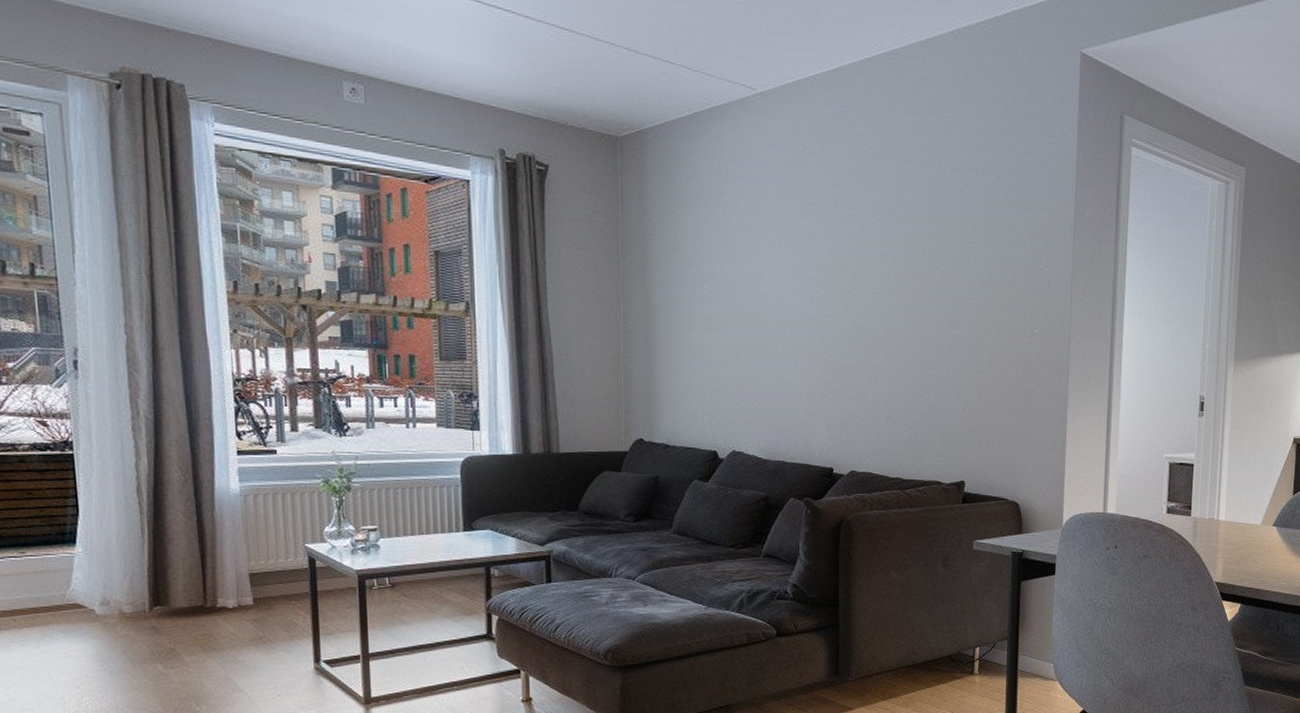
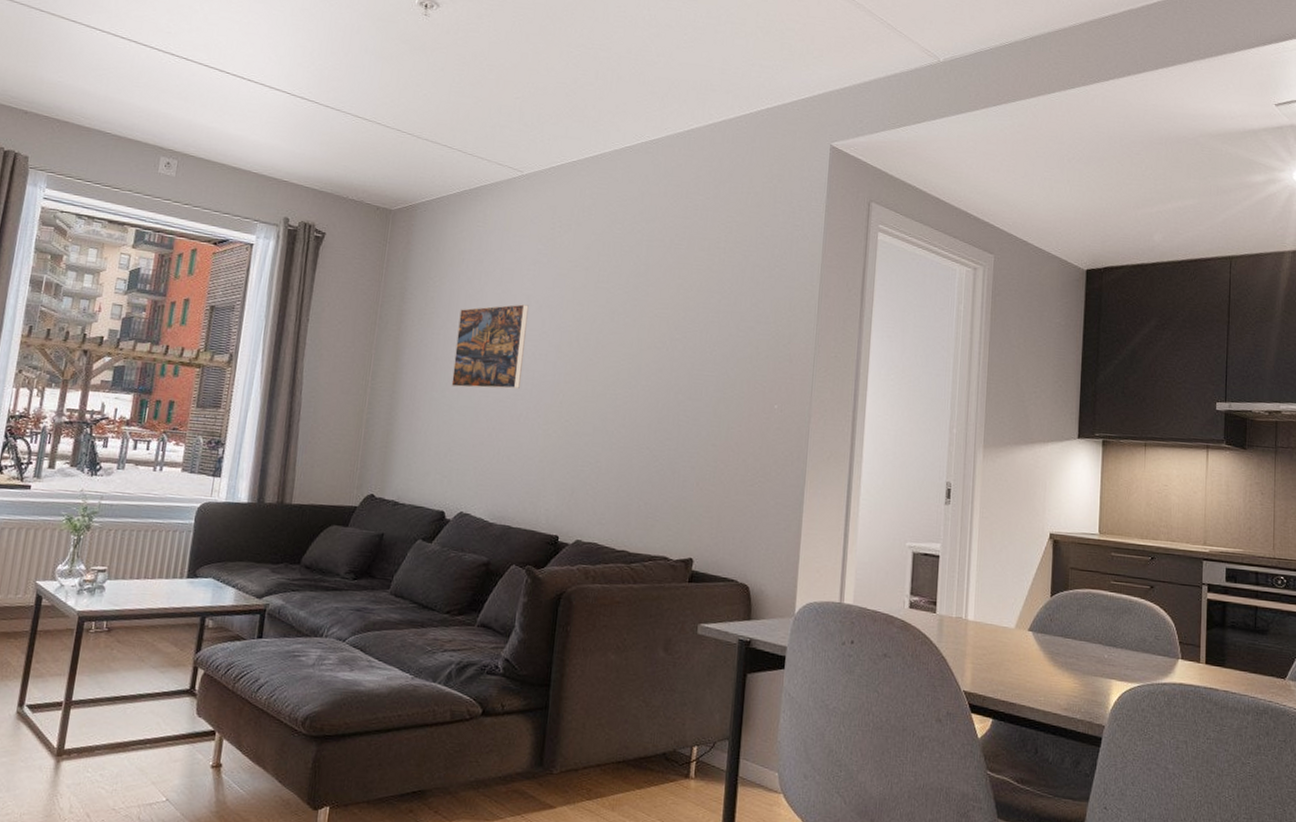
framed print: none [707,236,779,327] -> present [451,304,529,390]

